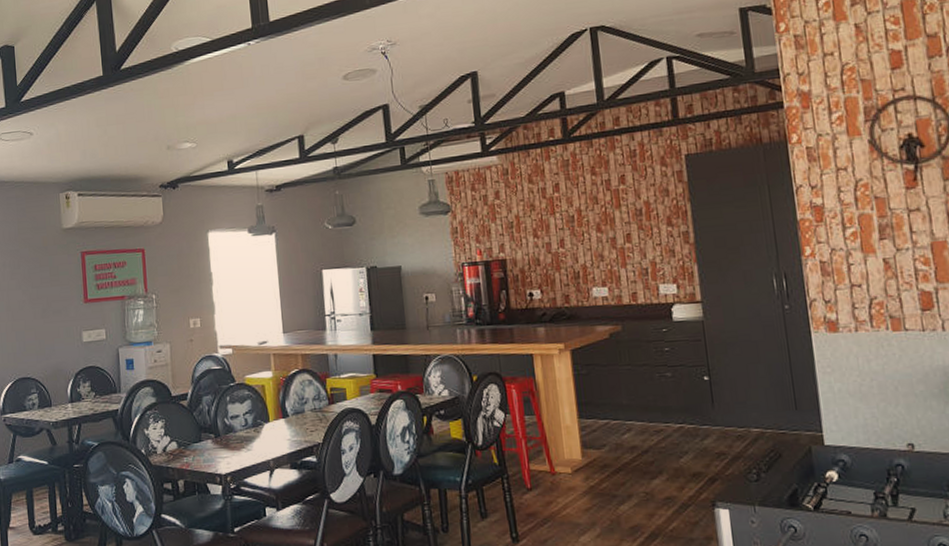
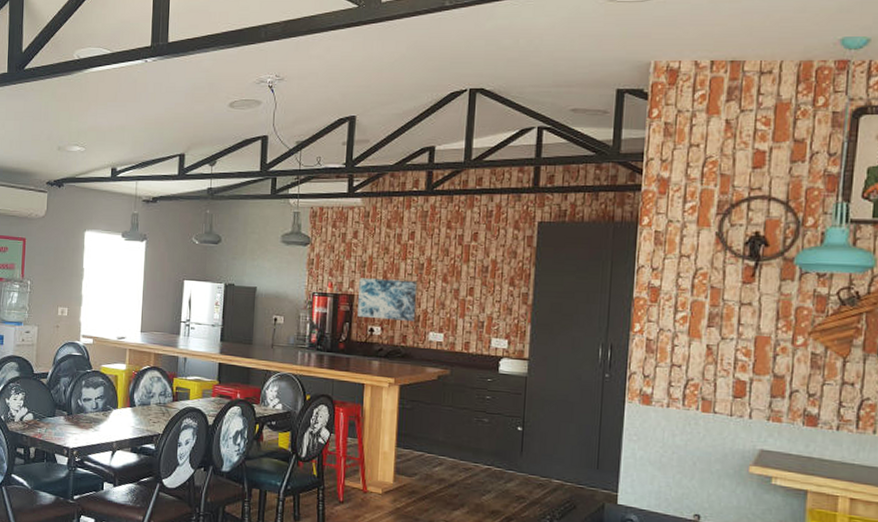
wall art: none [509,235,576,282] -> present [357,278,418,321]

